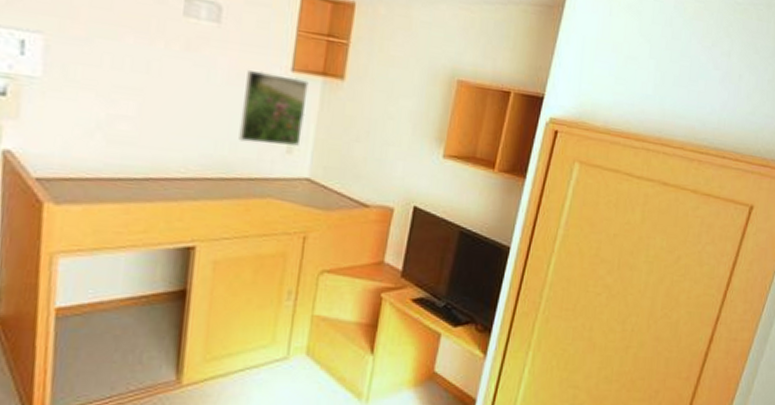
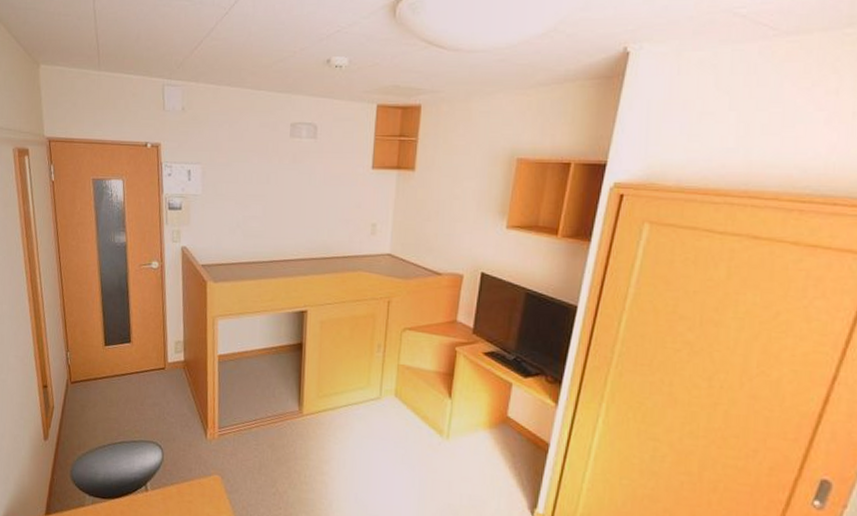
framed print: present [239,71,309,146] -> none [334,171,386,229]

